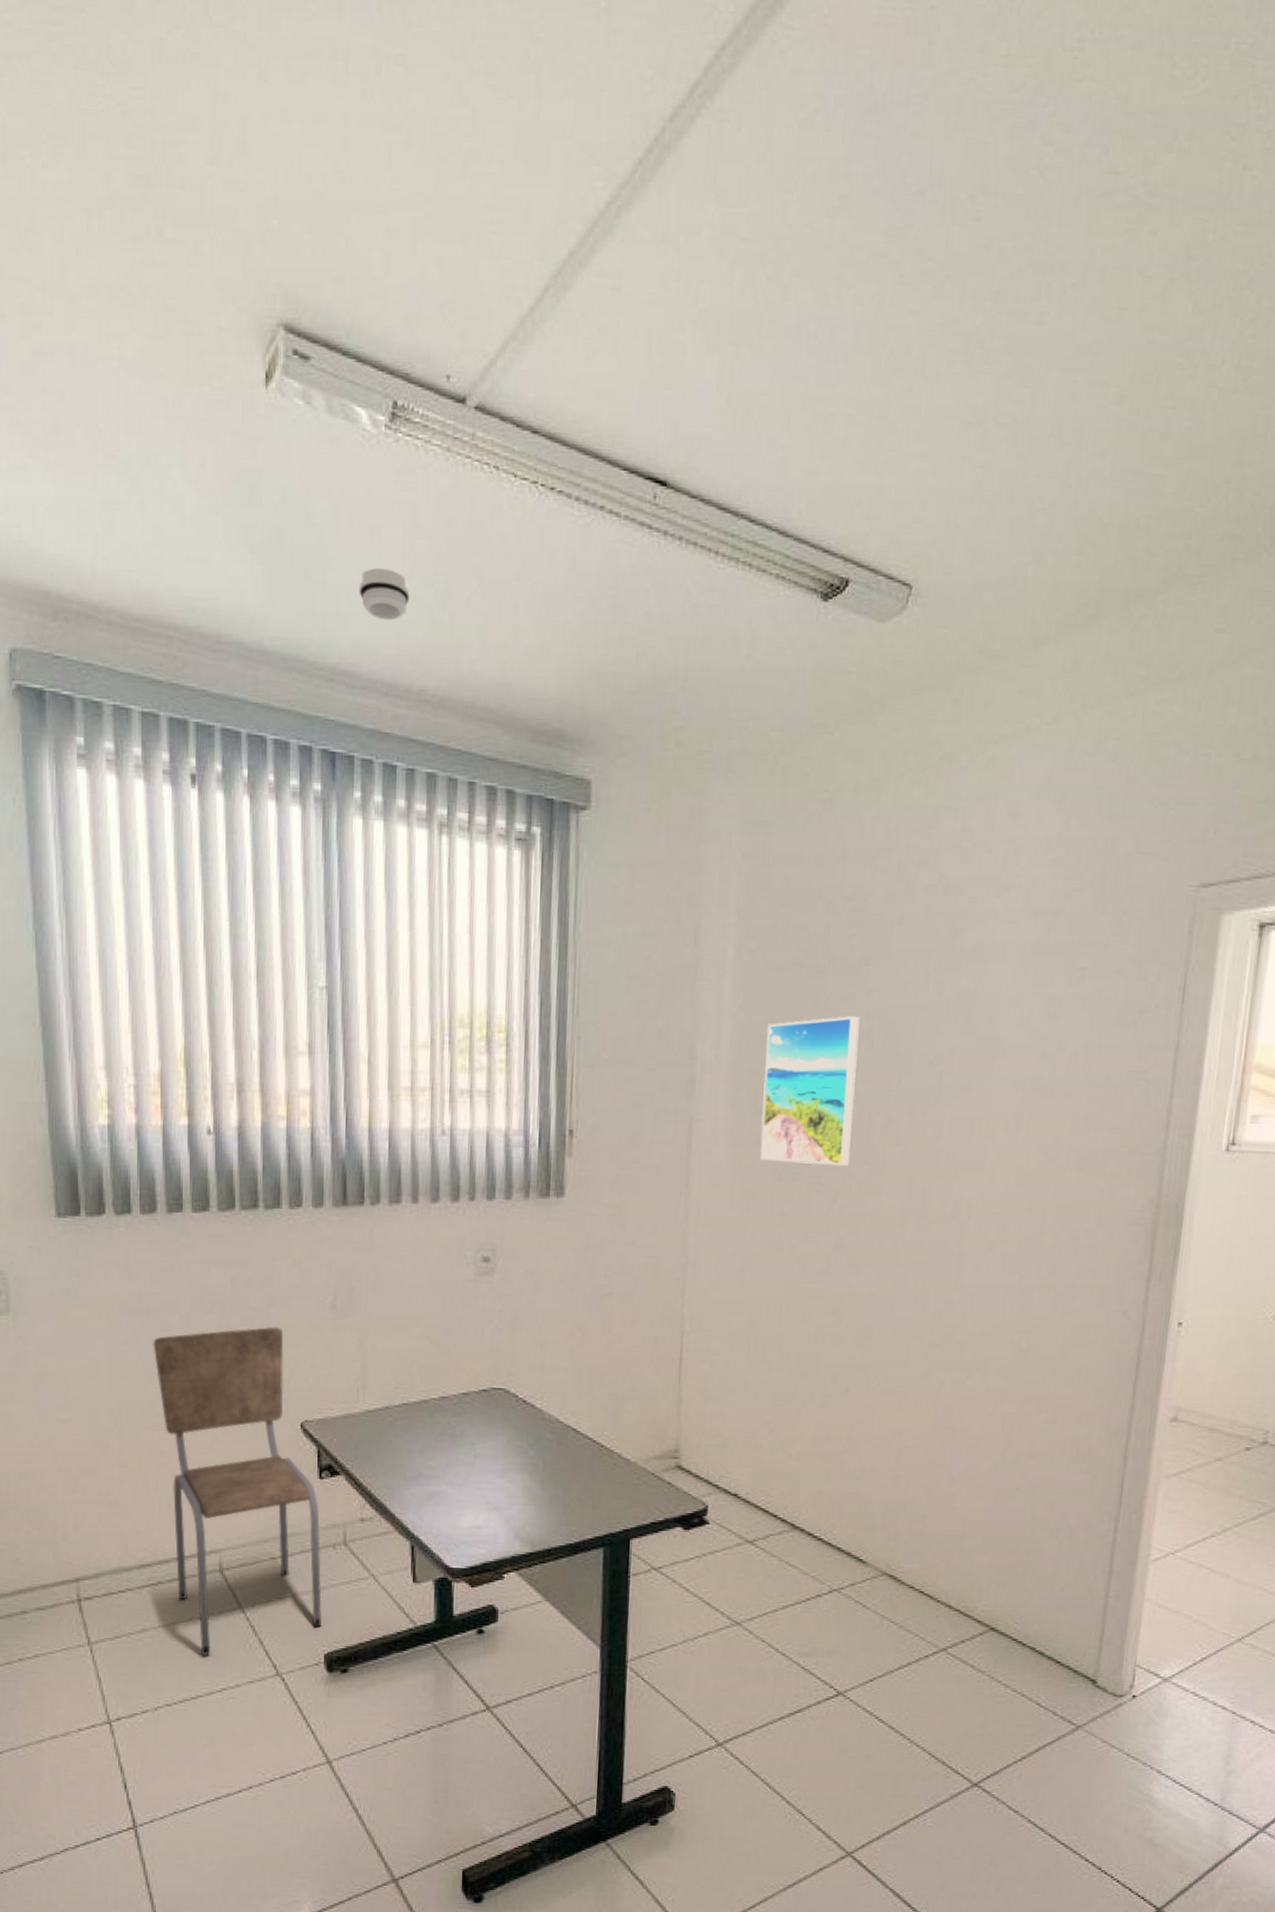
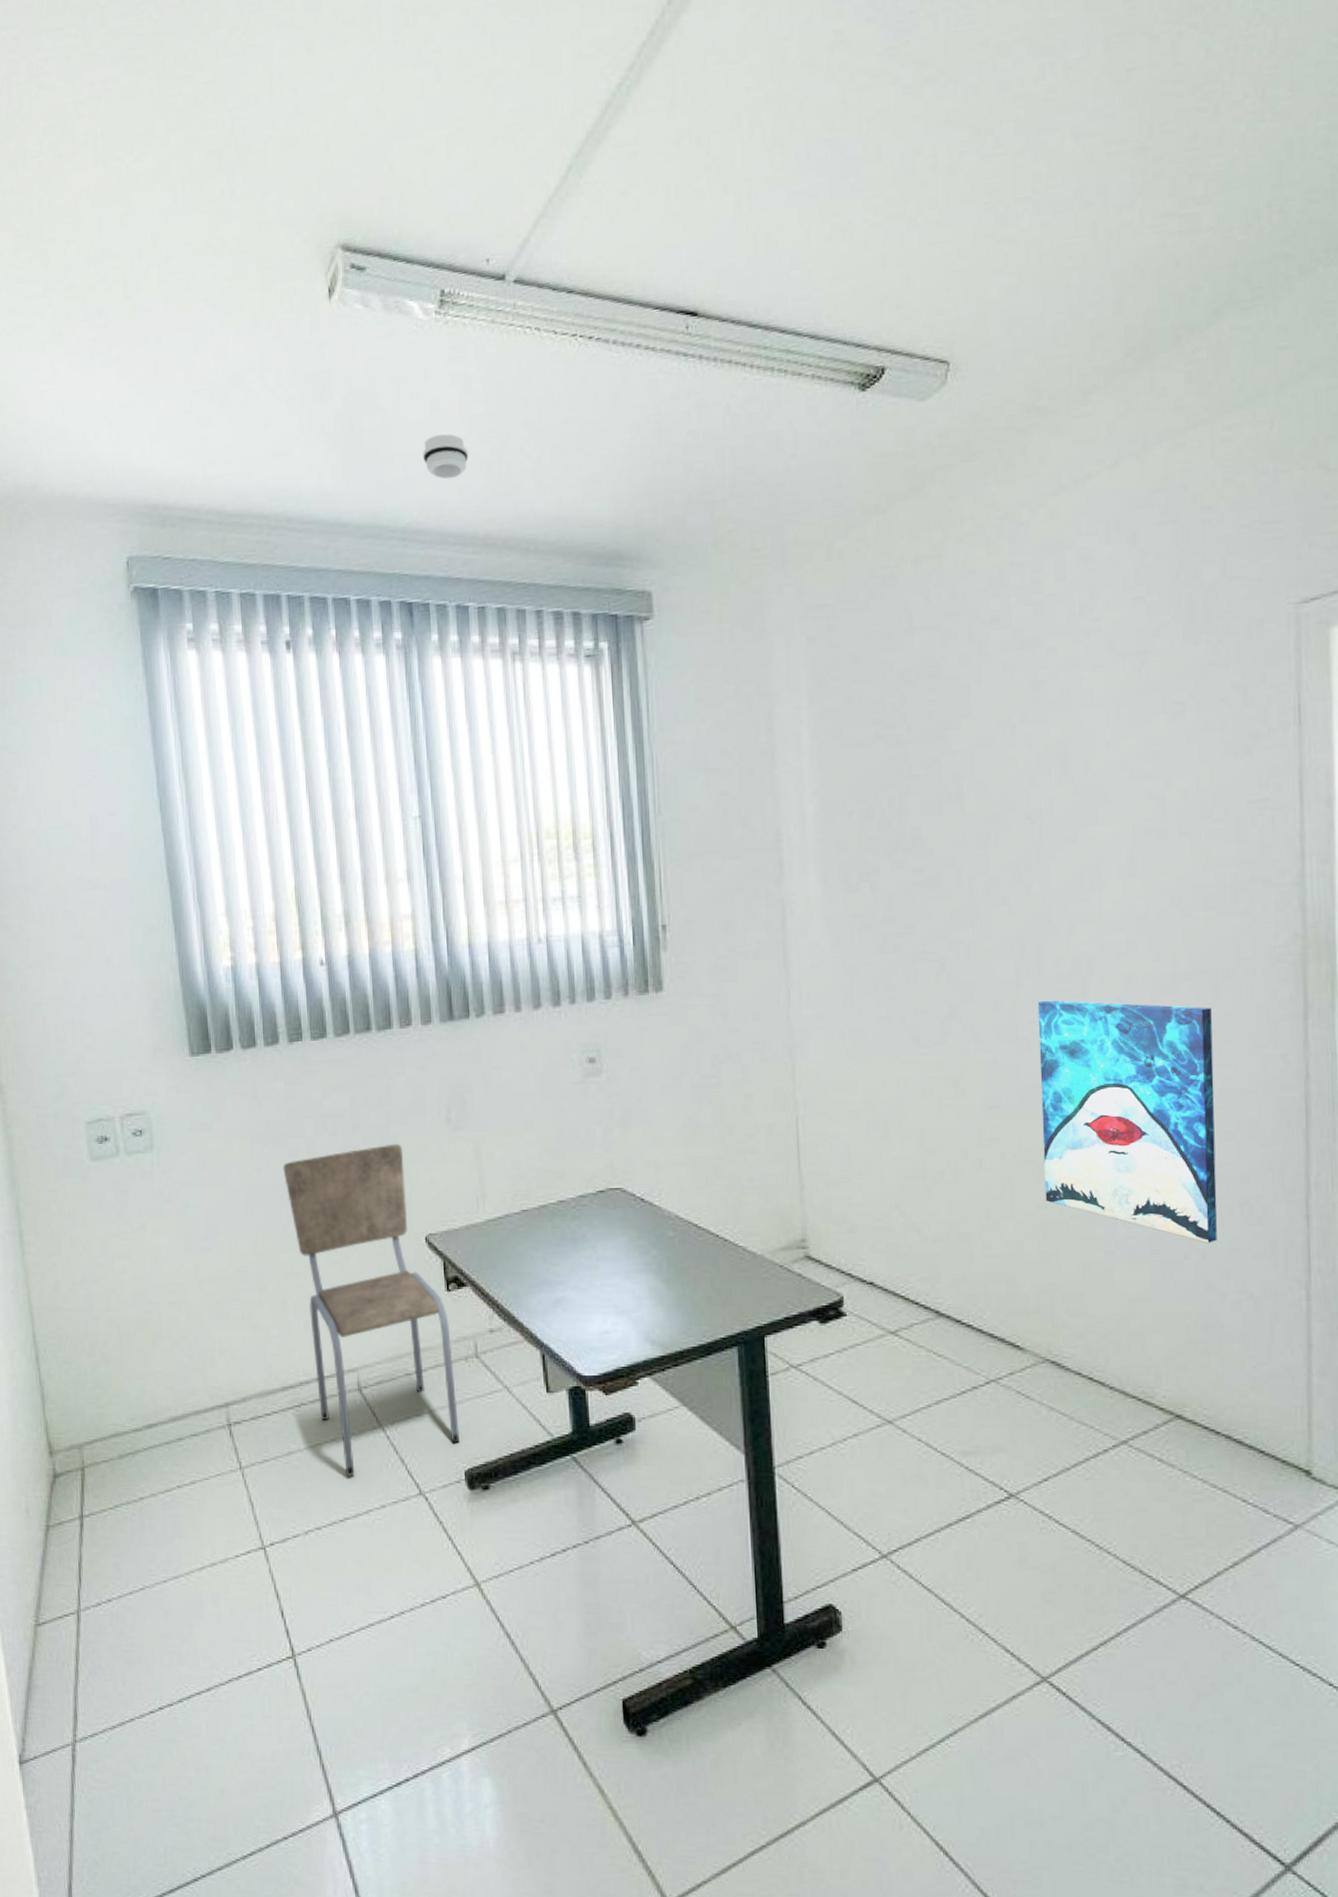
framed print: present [760,1016,860,1166] -> none [852,780,953,936]
wall art: none [902,1241,1070,1477] -> present [1037,1000,1218,1243]

